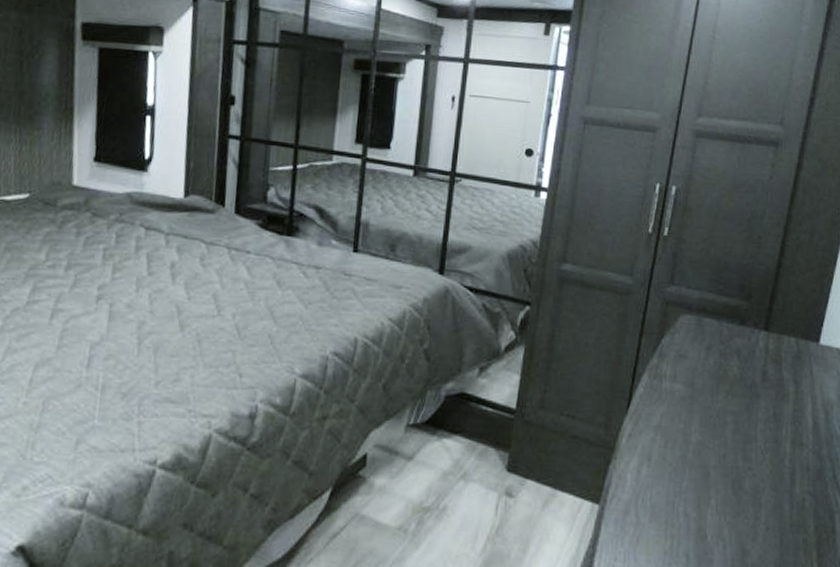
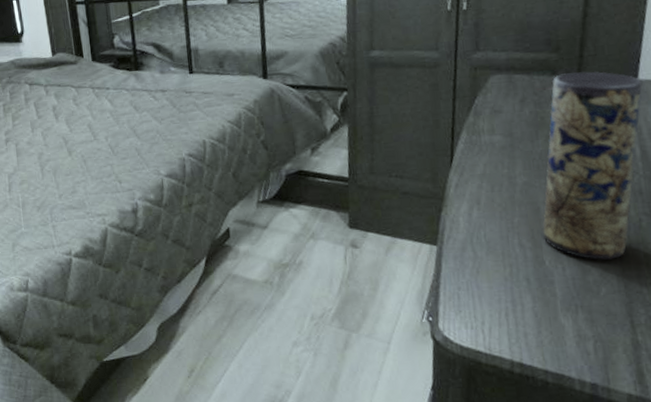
vase: none [710,325,823,541] -> present [543,71,643,260]

